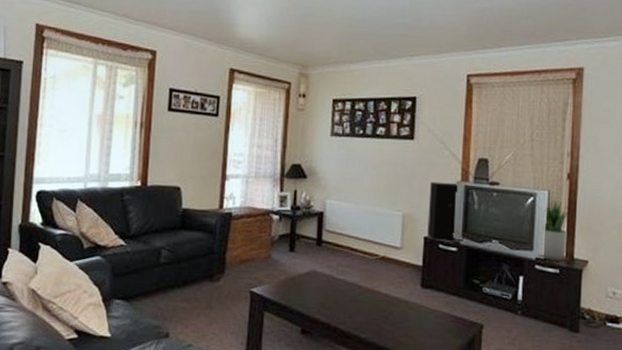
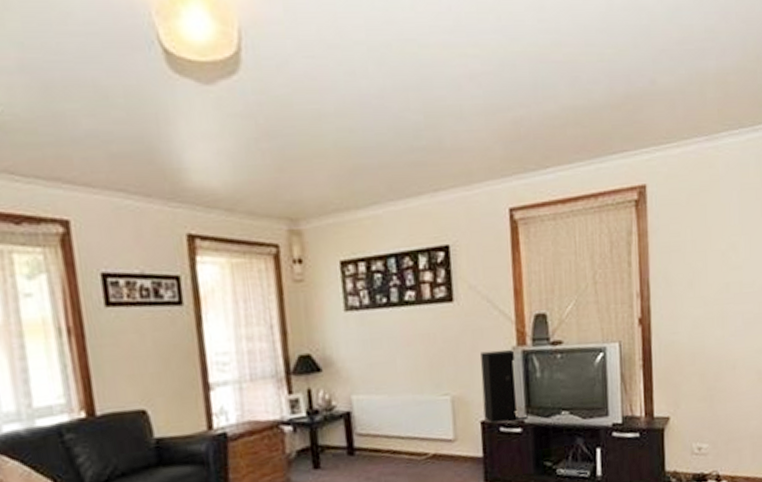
planter: present [536,201,567,261] -> none [612,353,645,424]

